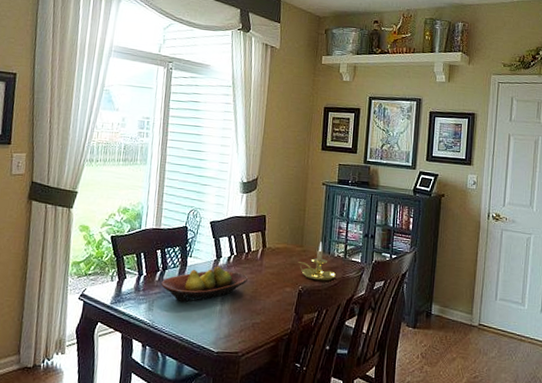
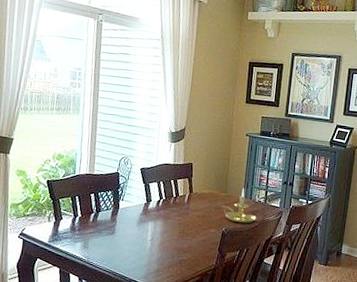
fruit bowl: present [161,266,249,302] -> none [95,209,177,241]

